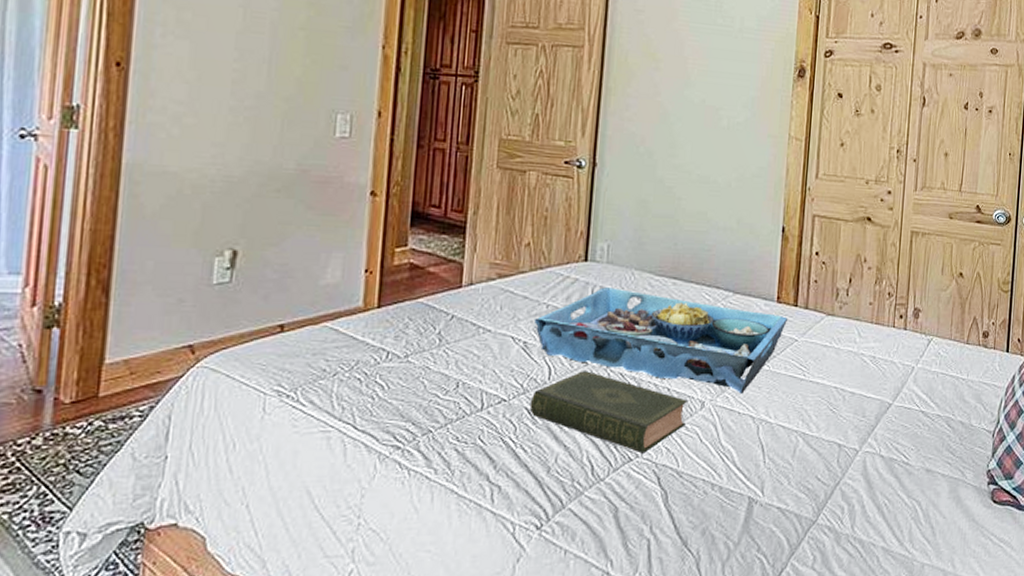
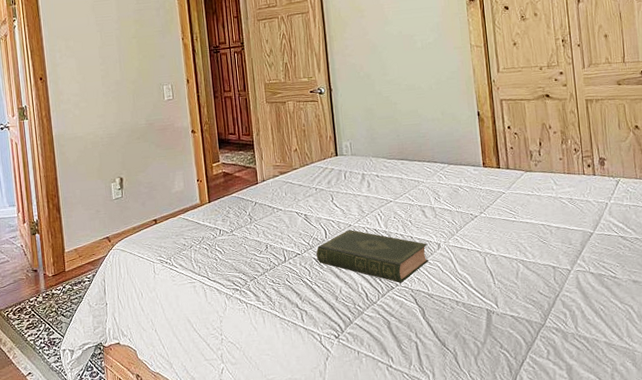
serving tray: present [533,287,788,394] -> none [308,171,495,236]

